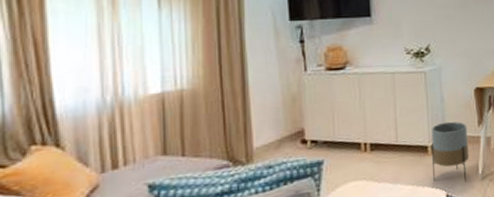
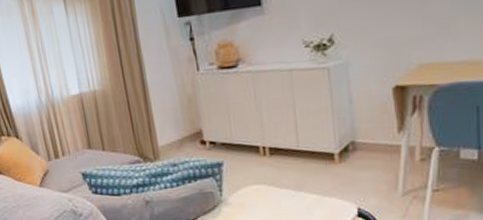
planter: present [430,121,470,182] -> none [337,126,387,196]

